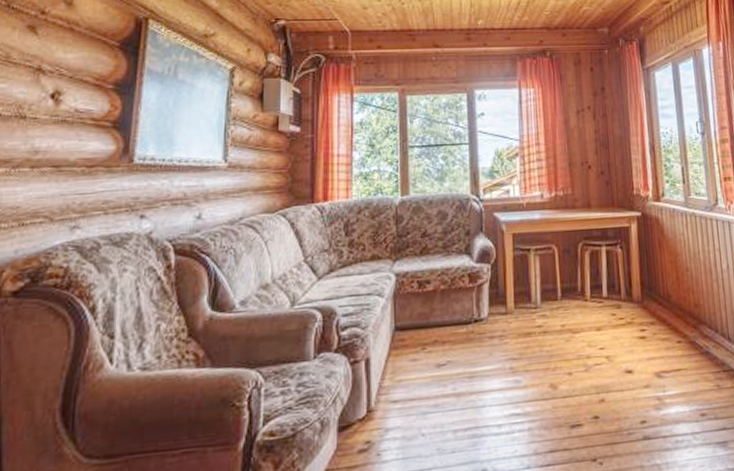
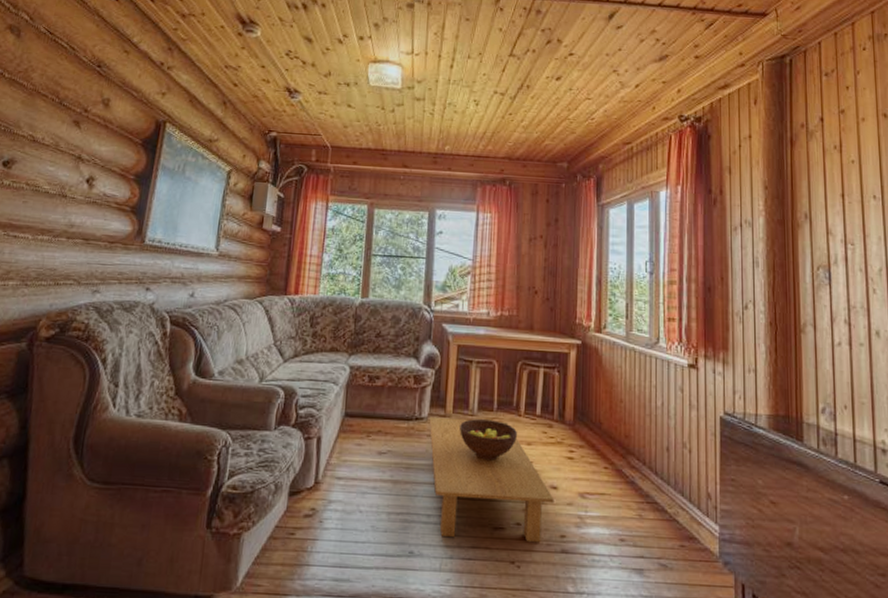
coffee table: none [489,310,631,446] -> present [429,416,554,543]
fruit bowl: none [524,309,585,355] -> present [460,418,517,461]

